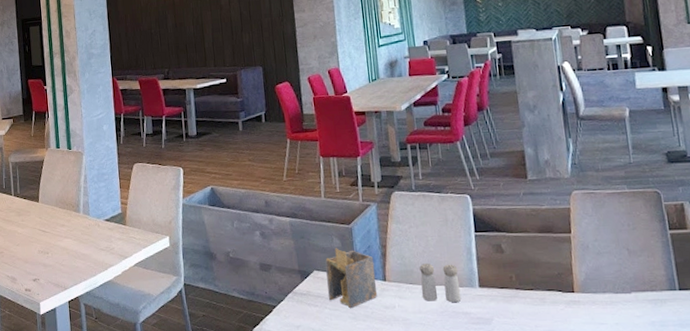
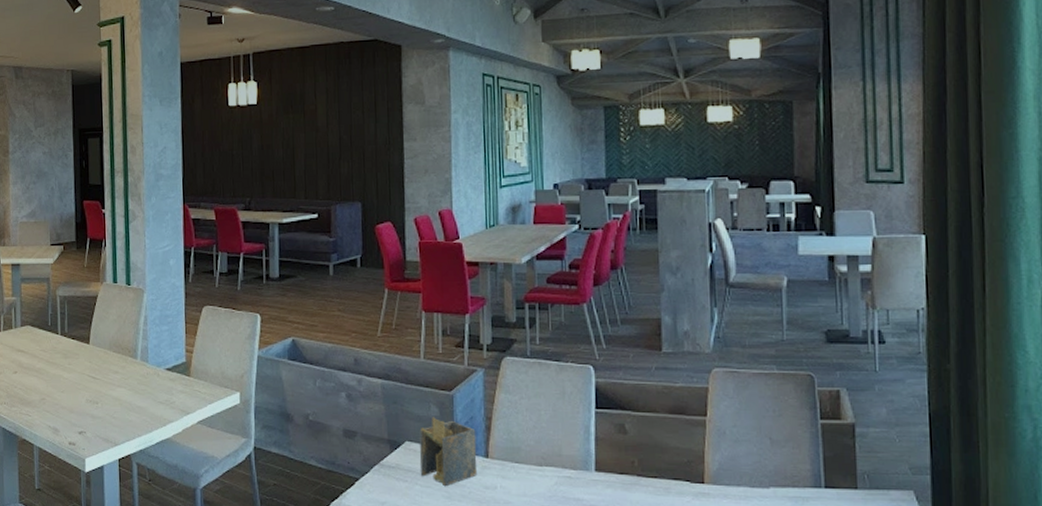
salt and pepper shaker: present [419,264,462,303] -> none [528,441,574,487]

